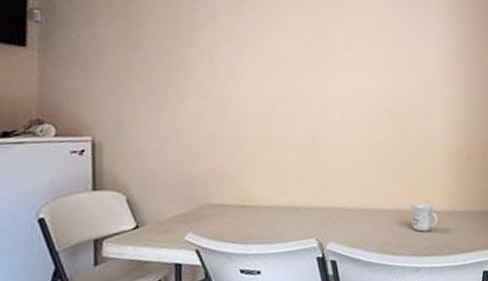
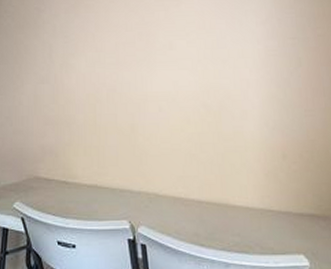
mug: present [411,202,438,232] -> none [222,196,250,227]

